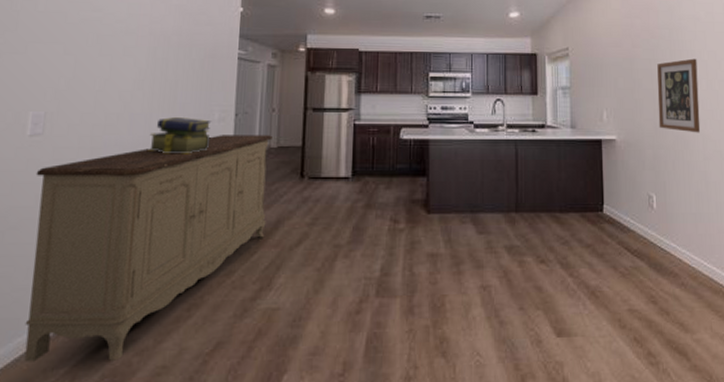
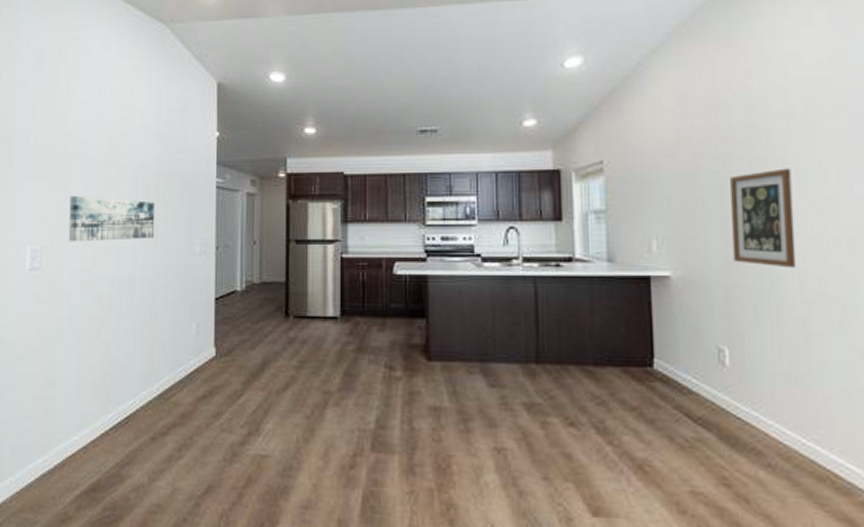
sideboard: present [24,135,272,362] -> none [35,269,254,495]
wall art: none [77,61,174,108] -> present [68,195,155,242]
stack of books: present [148,117,212,154] -> none [134,251,193,290]

